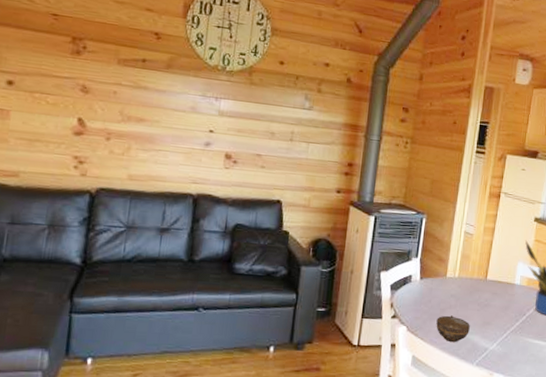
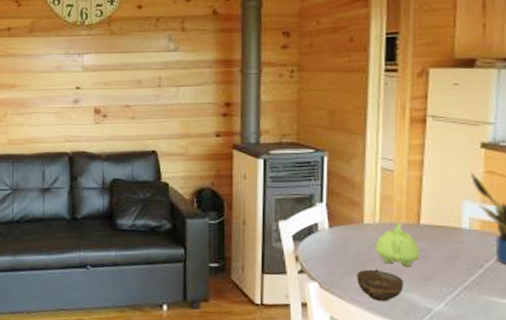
teapot: none [453,277,485,313] -> present [375,223,421,266]

